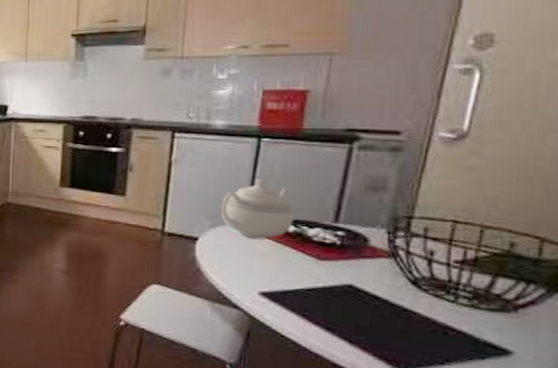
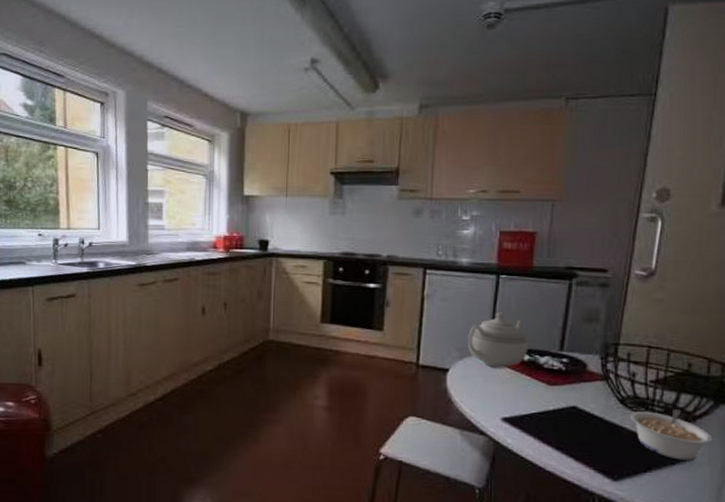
legume: none [425,295,542,356] -> present [631,409,713,461]

